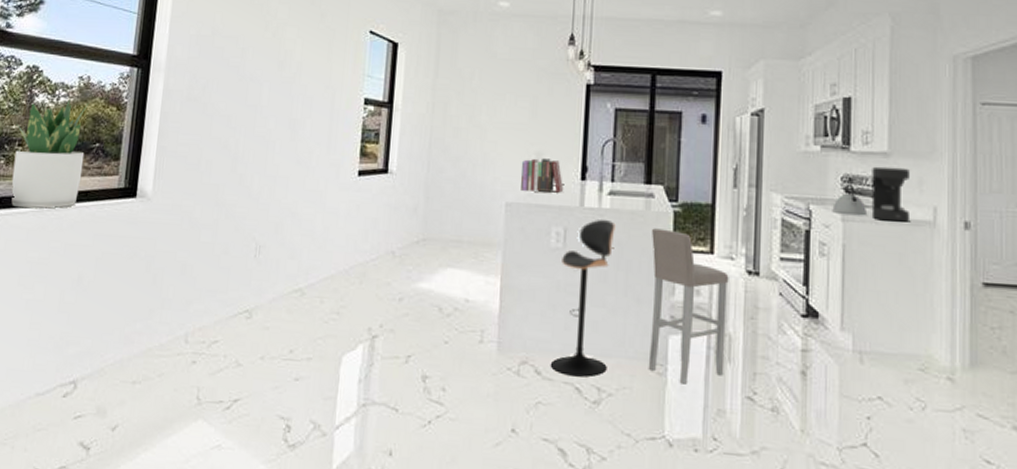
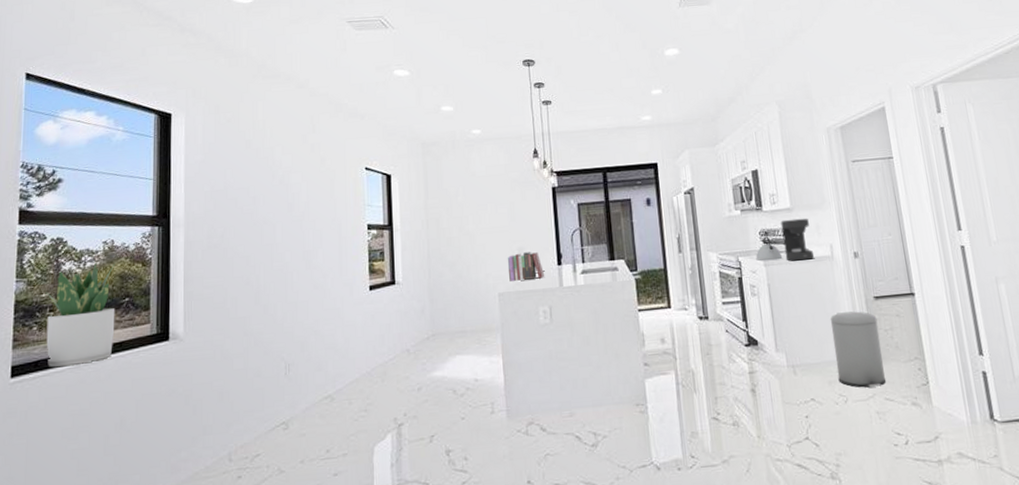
bar stool: present [550,219,616,378] -> none [550,294,599,428]
bar stool: present [648,228,729,384] -> none [620,294,693,417]
pedal bin: none [918,295,983,398] -> present [830,311,886,388]

